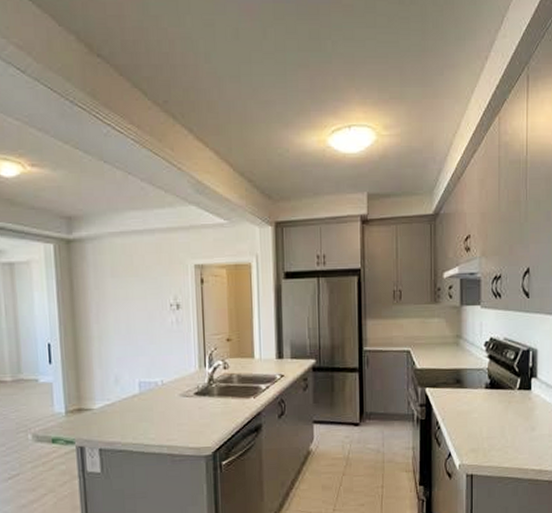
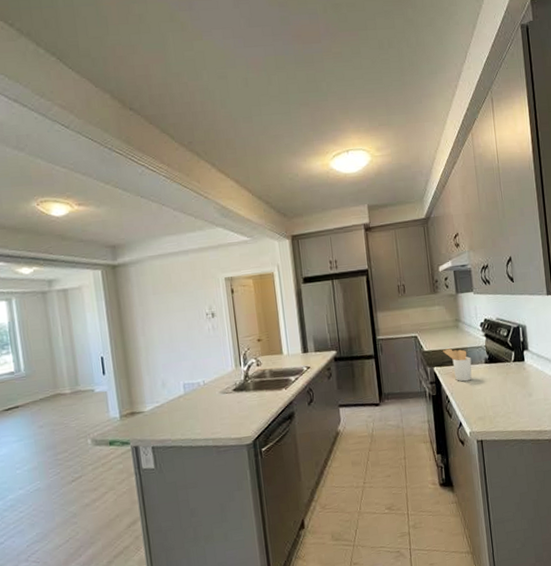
utensil holder: none [437,368,470,407] -> present [442,348,472,382]

